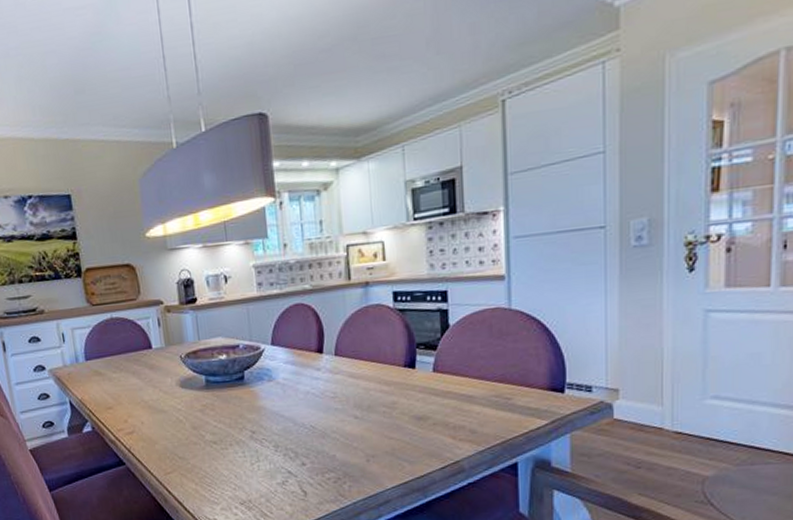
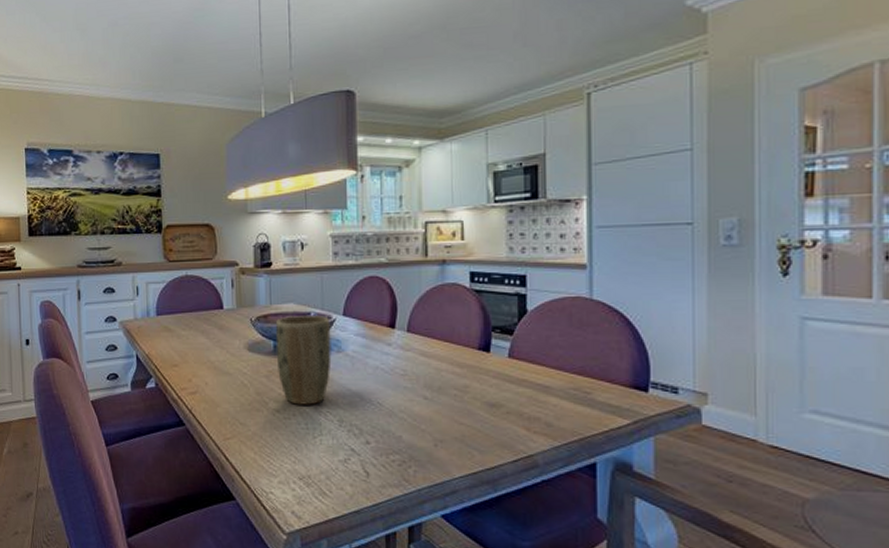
plant pot: none [205,346,263,435] -> present [275,314,332,405]

